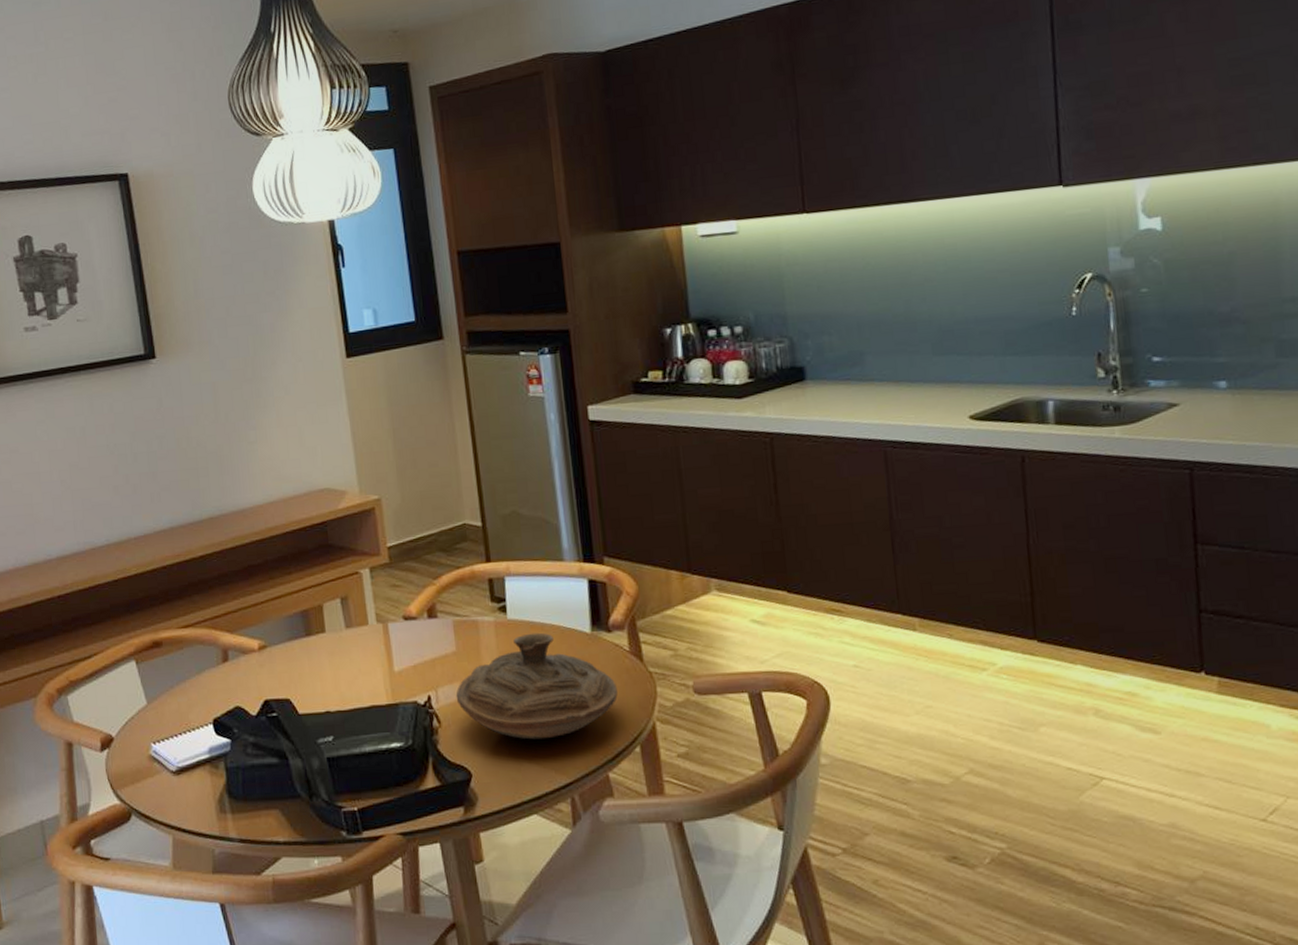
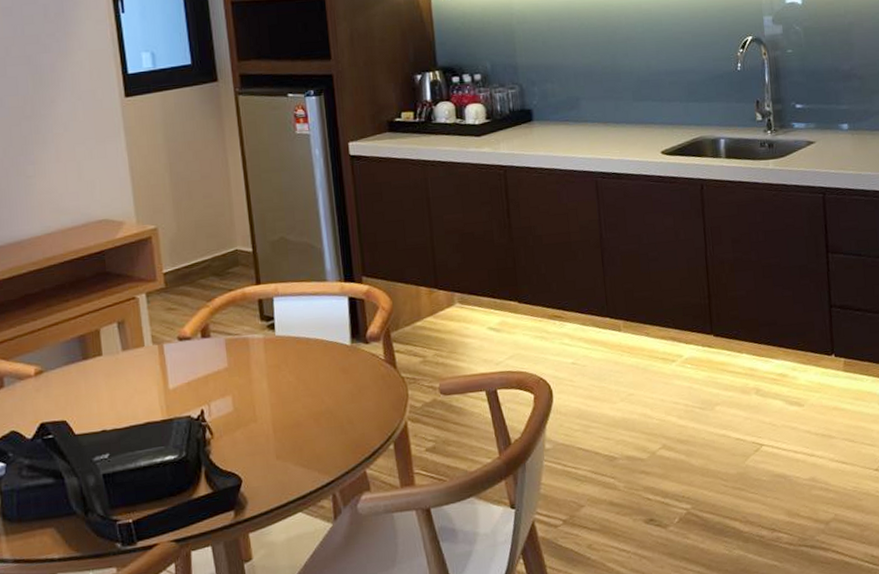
decorative bowl: present [455,632,618,740] -> none [227,347,374,445]

